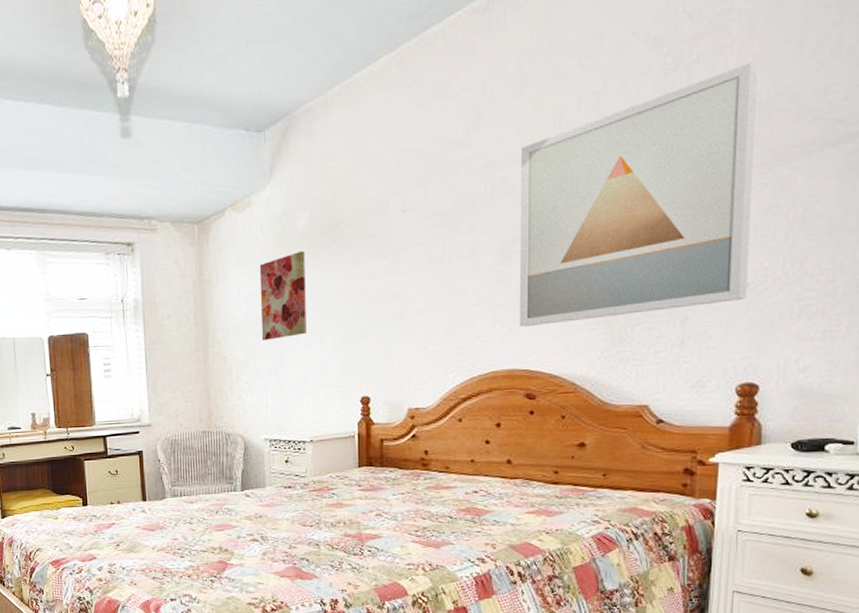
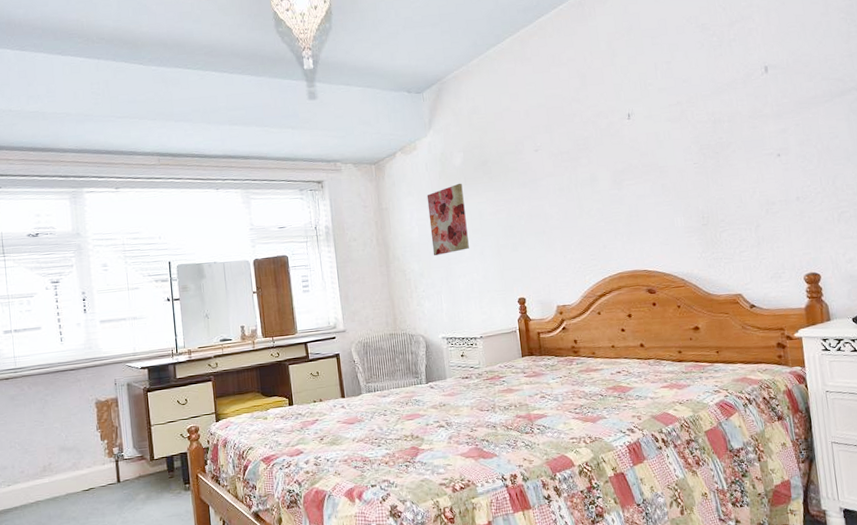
wall art: present [518,63,757,328] -> none [618,40,799,237]

